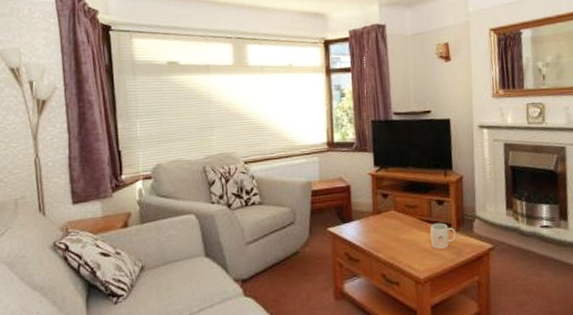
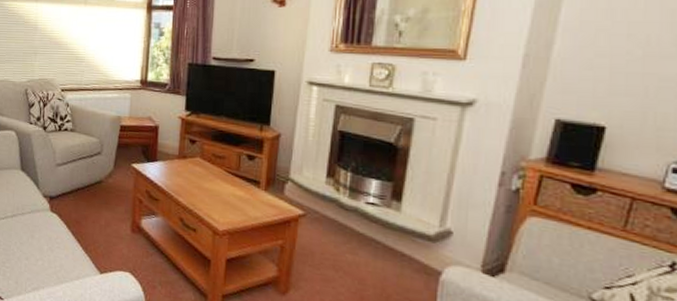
mug: present [429,222,457,250] -> none [234,177,265,207]

